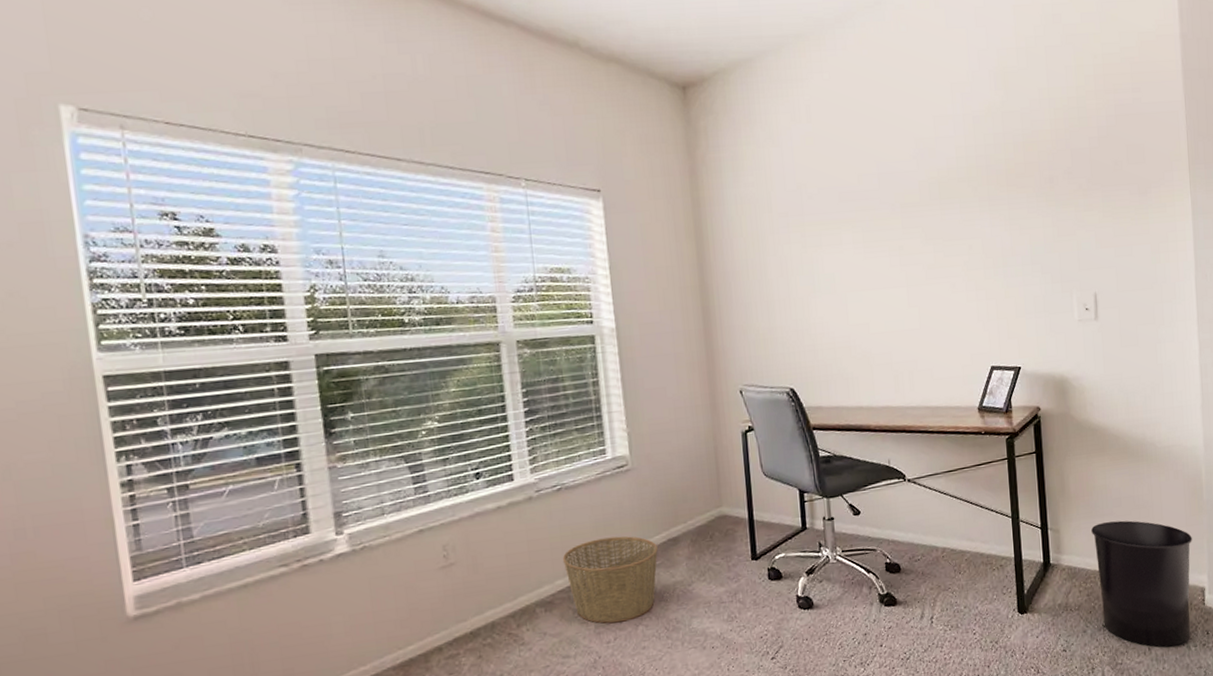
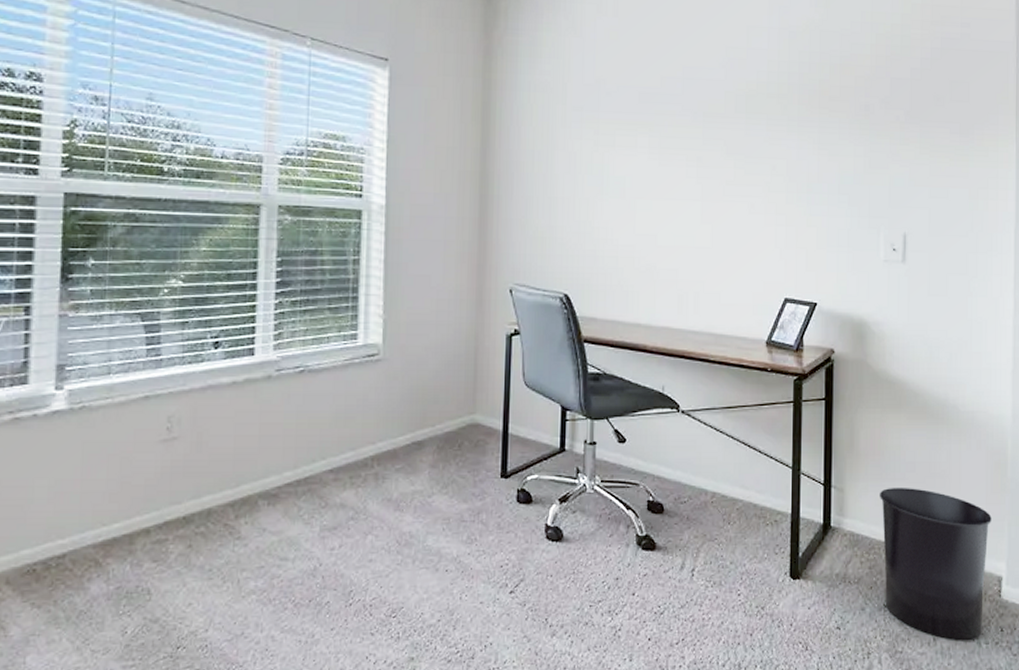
basket: present [562,536,658,624] -> none [295,431,400,528]

